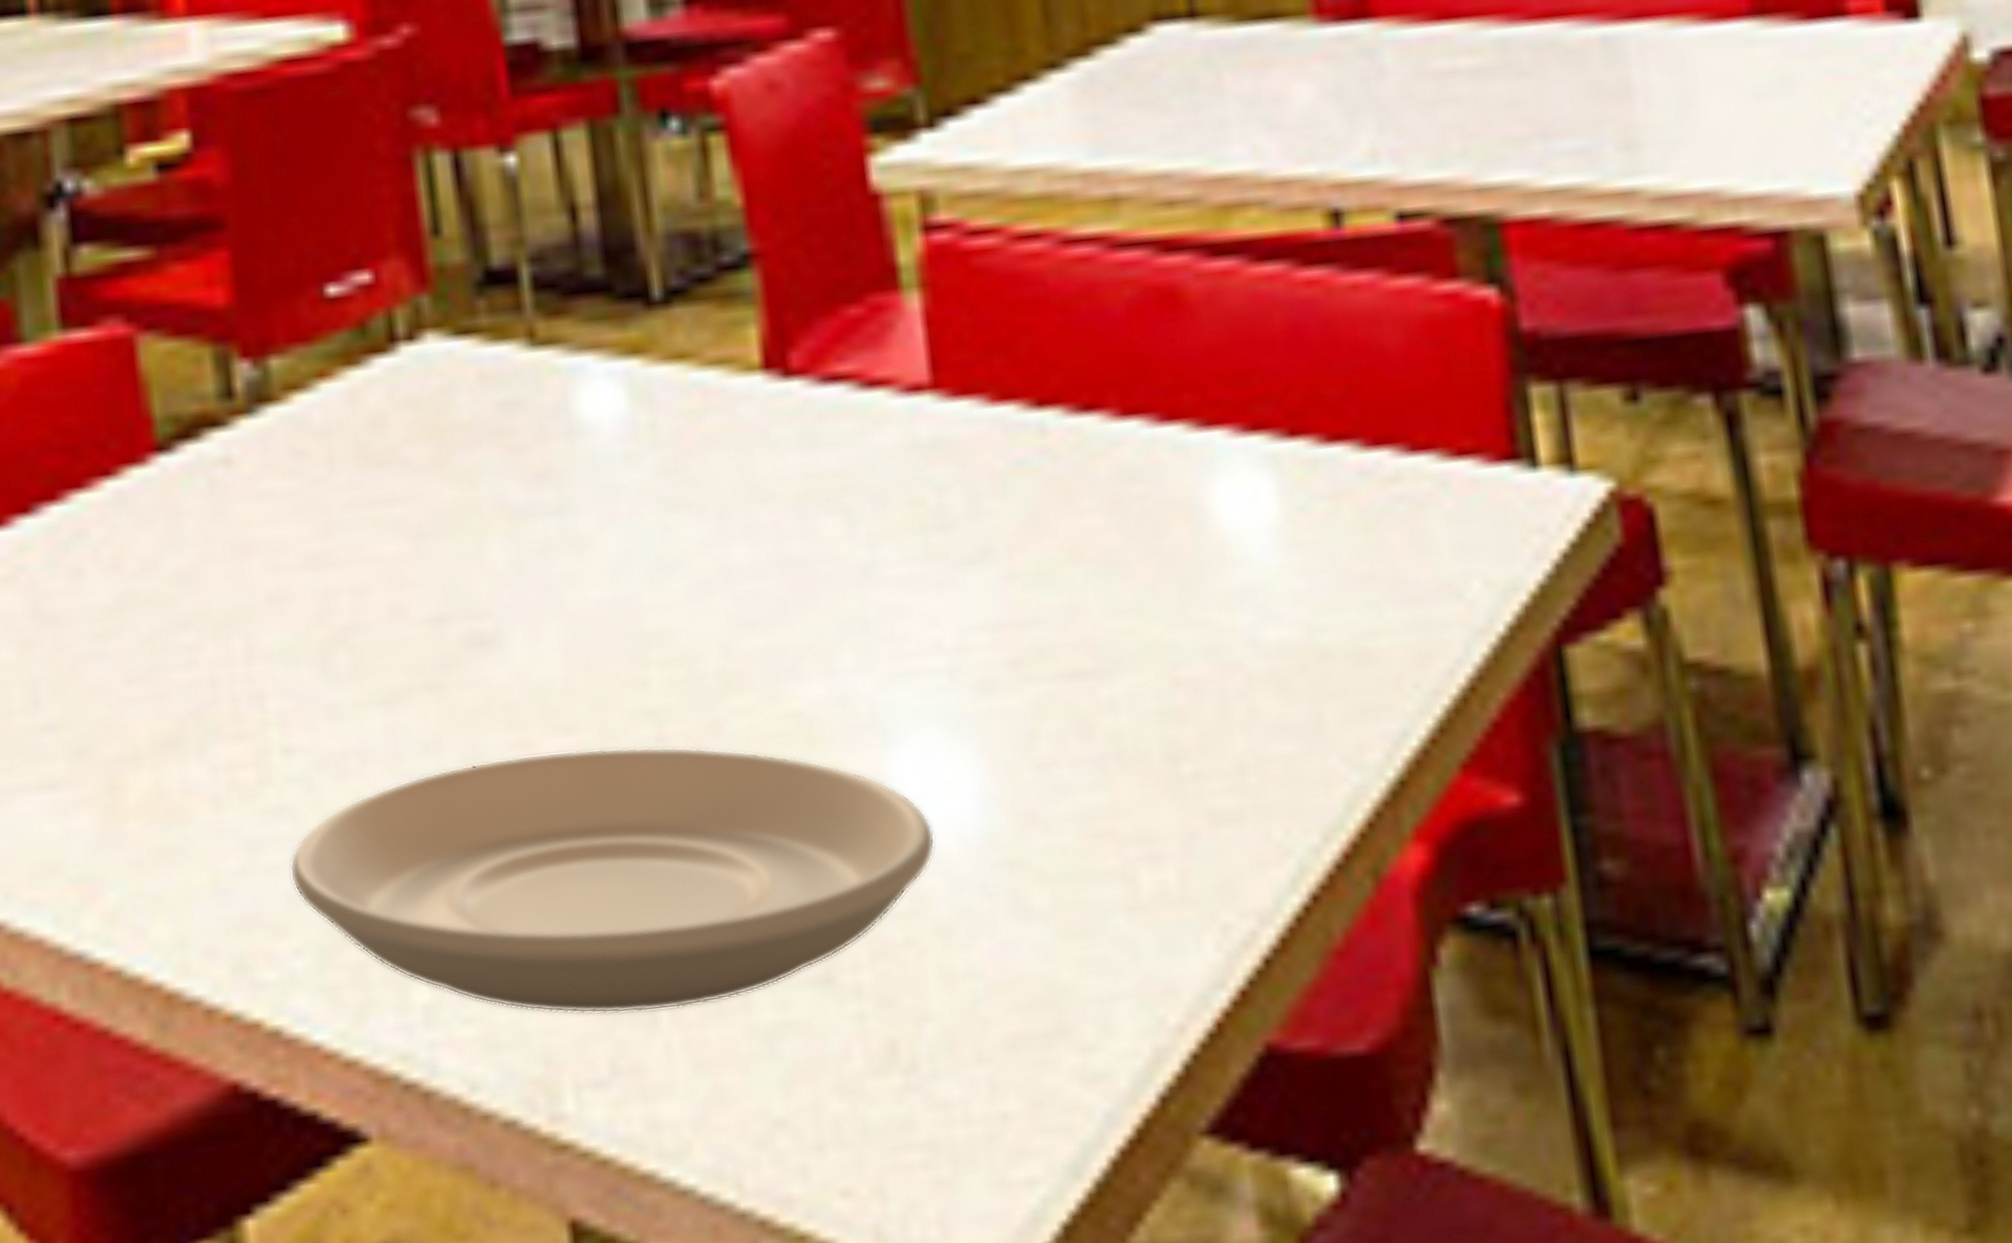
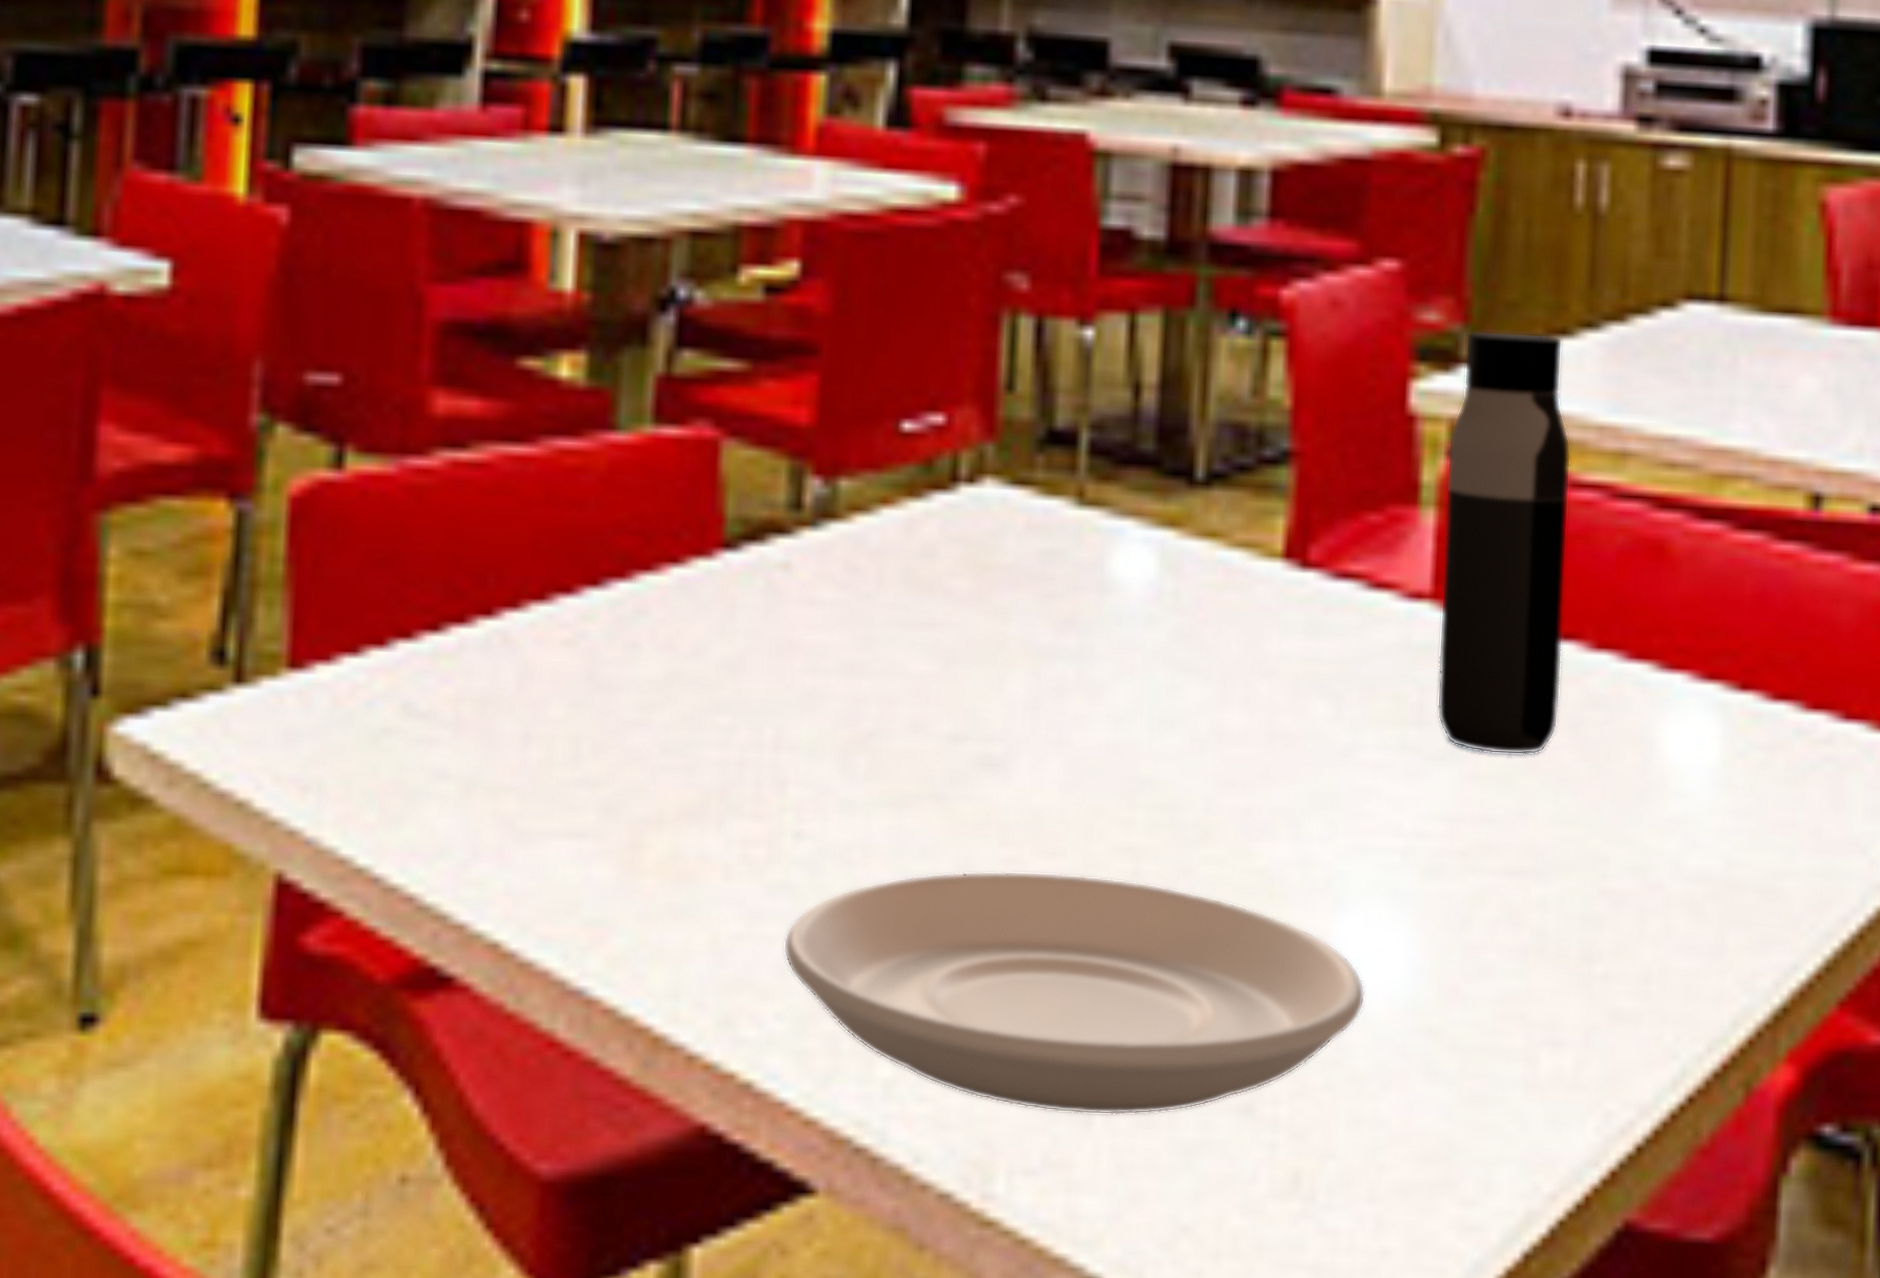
water bottle: none [920,83,1095,549] -> present [1437,330,1572,755]

